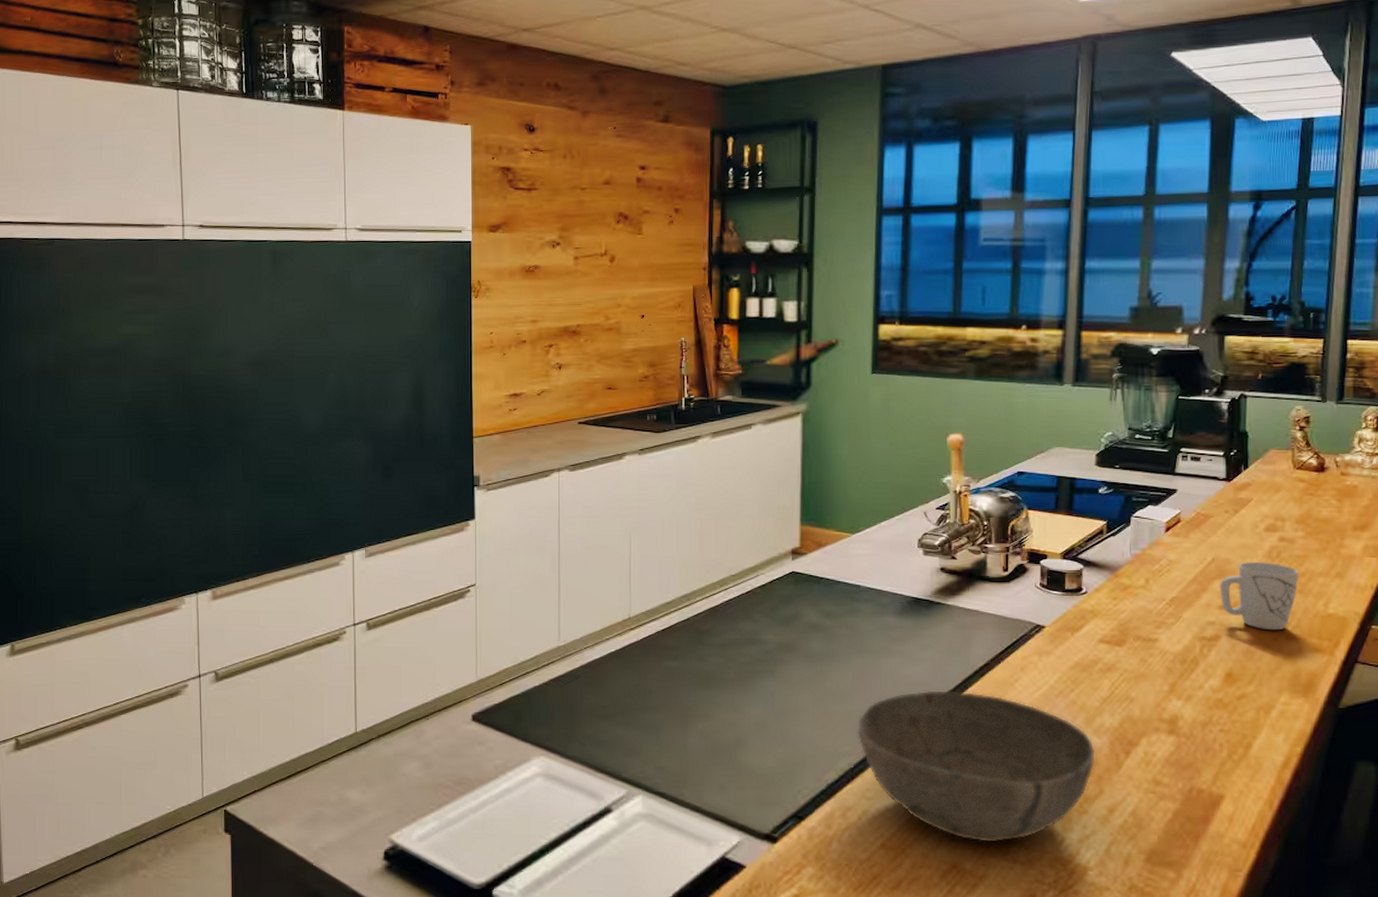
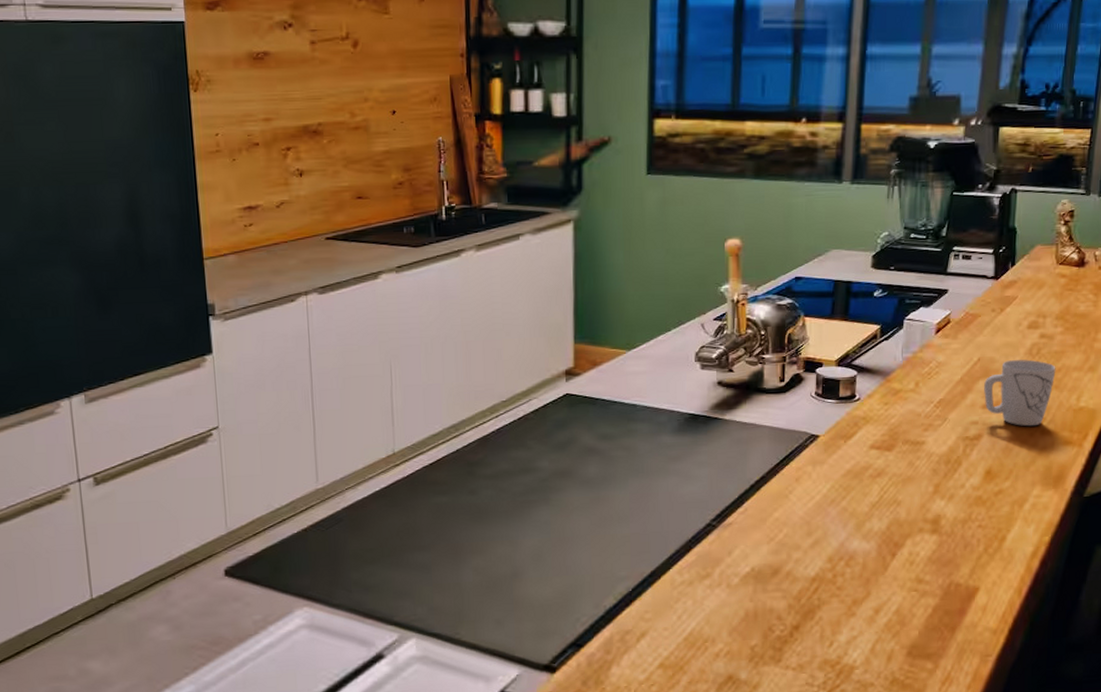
bowl: present [858,690,1095,843] -> none [635,506,864,653]

